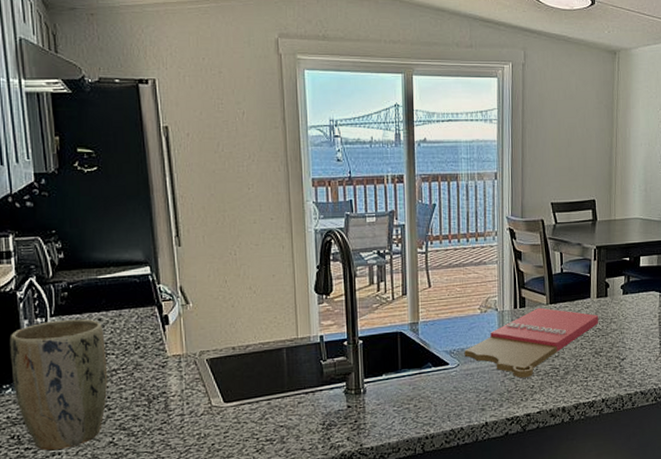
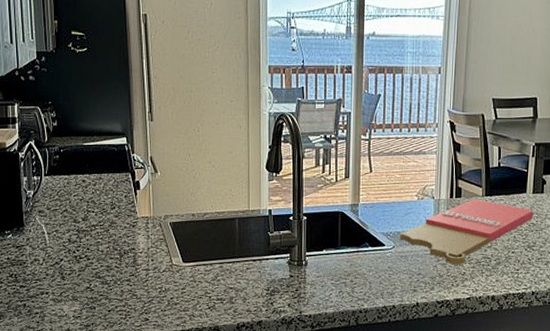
plant pot: present [10,318,107,450] -> none [12,179,87,289]

